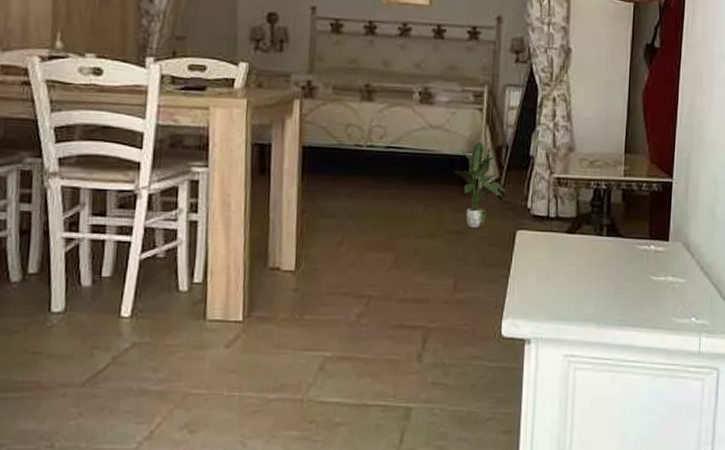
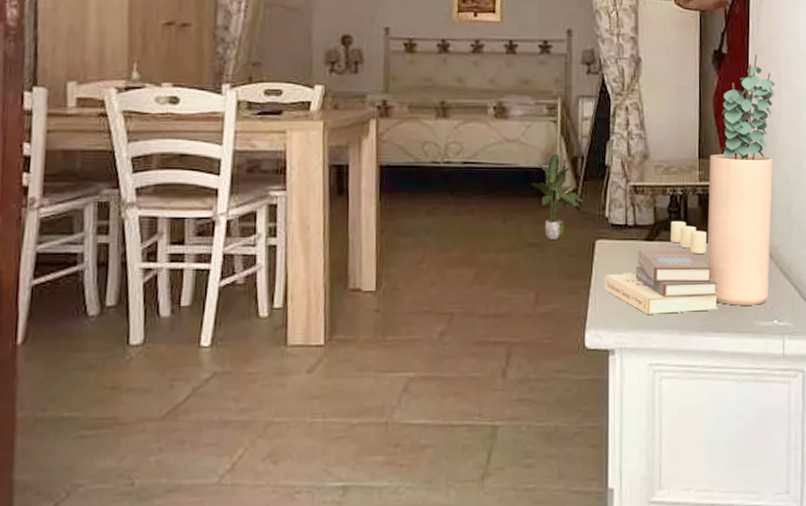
books: none [523,242,638,307] -> present [604,250,719,314]
candle: none [592,214,629,249] -> present [670,220,707,254]
vase: none [627,49,707,302] -> present [707,54,775,306]

